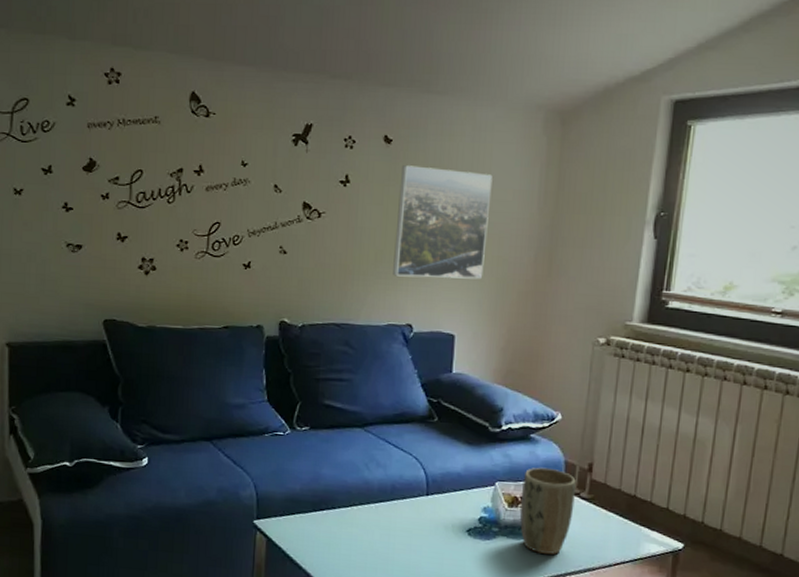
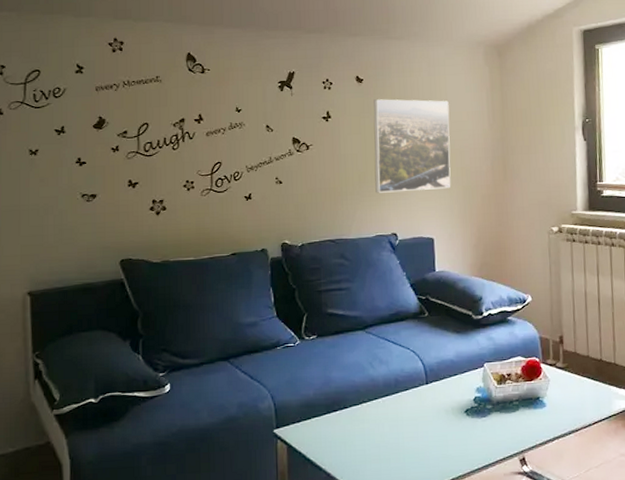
plant pot: present [519,467,576,555] -> none [507,345,553,424]

